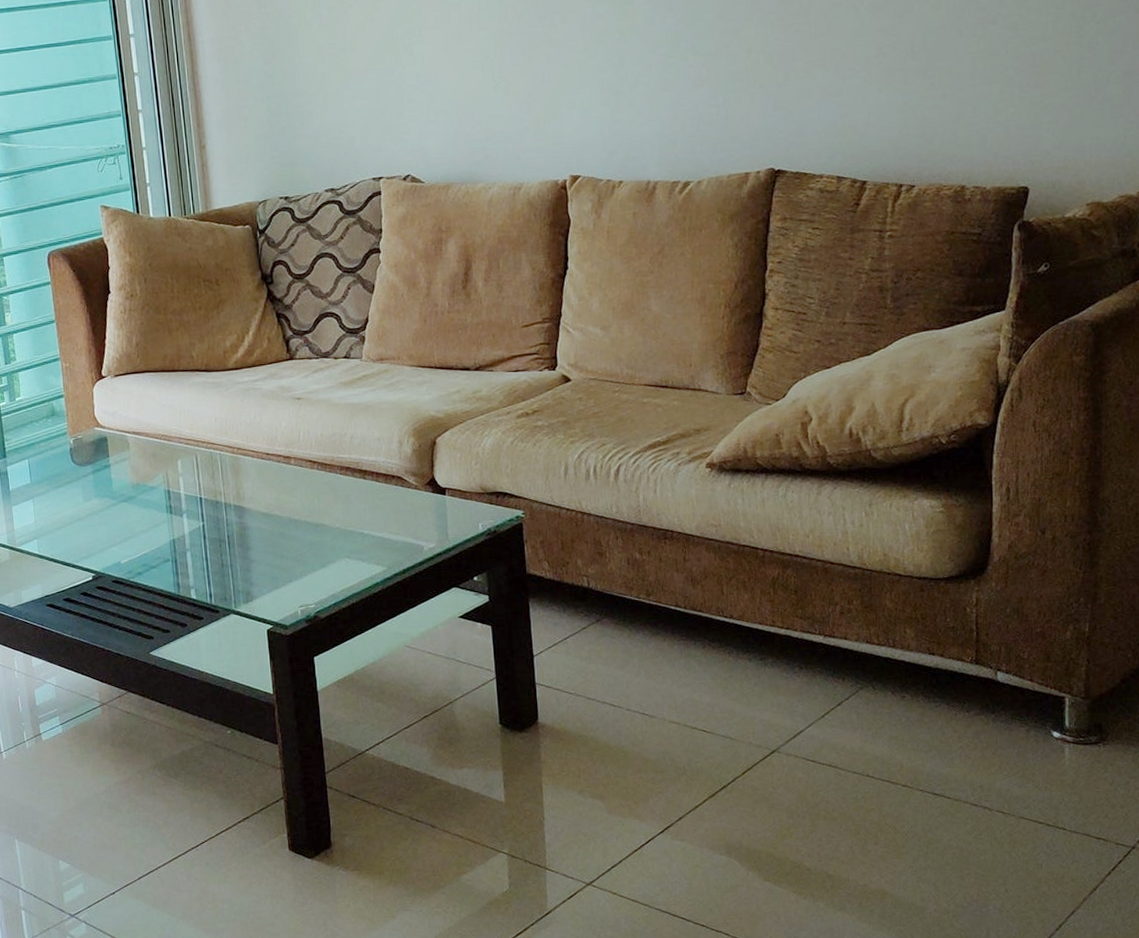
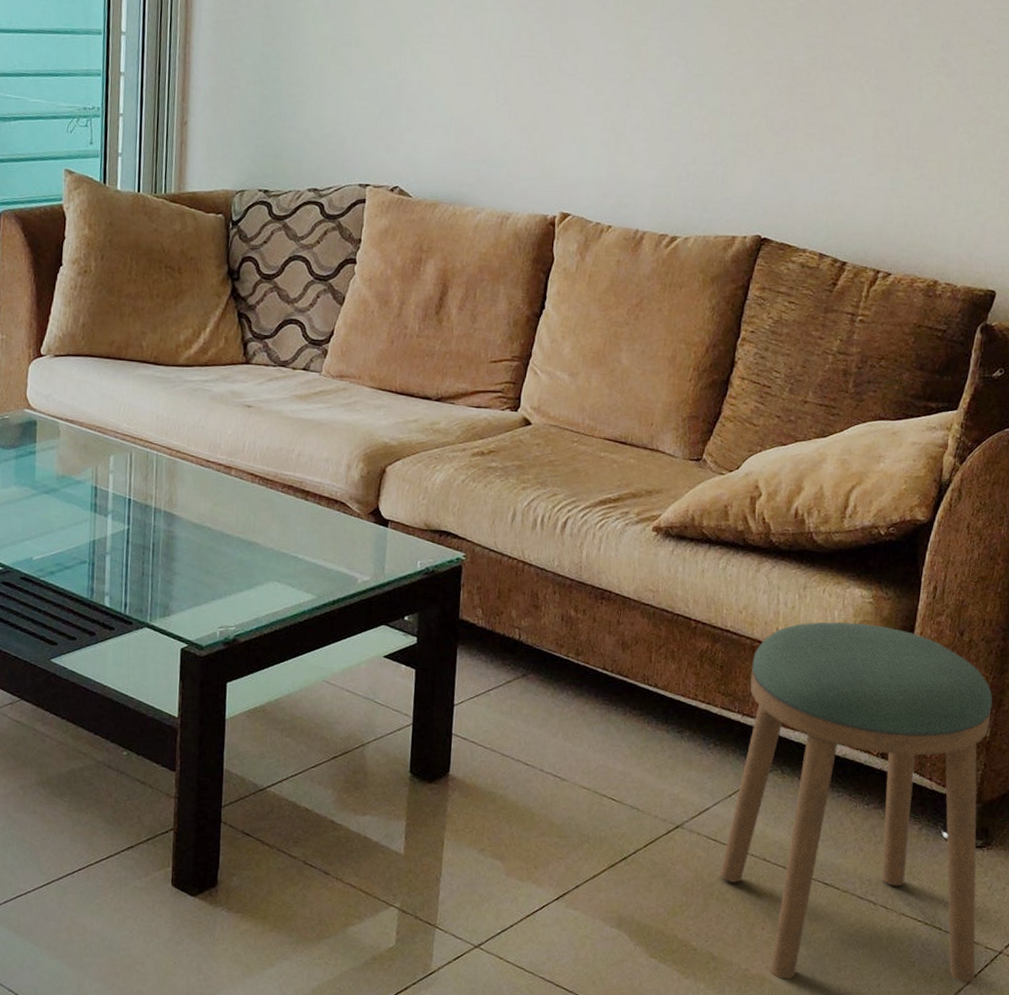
stool: none [823,533,1109,892] -> present [719,621,993,982]

